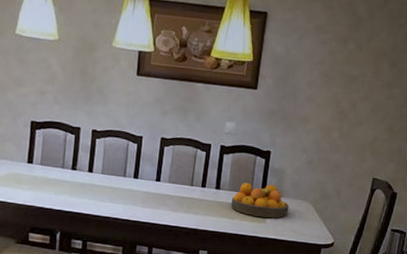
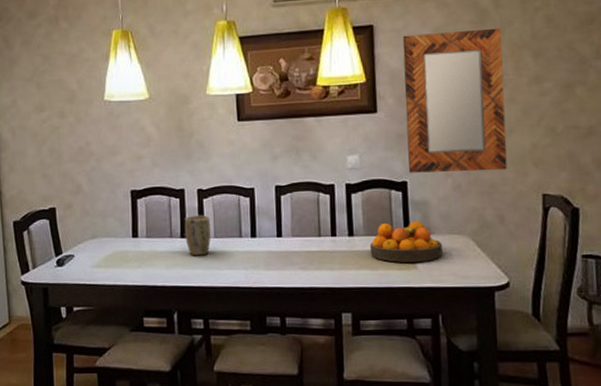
plant pot: none [75,152,100,188] -> present [184,215,211,256]
home mirror: none [273,26,370,154] -> present [402,27,507,173]

